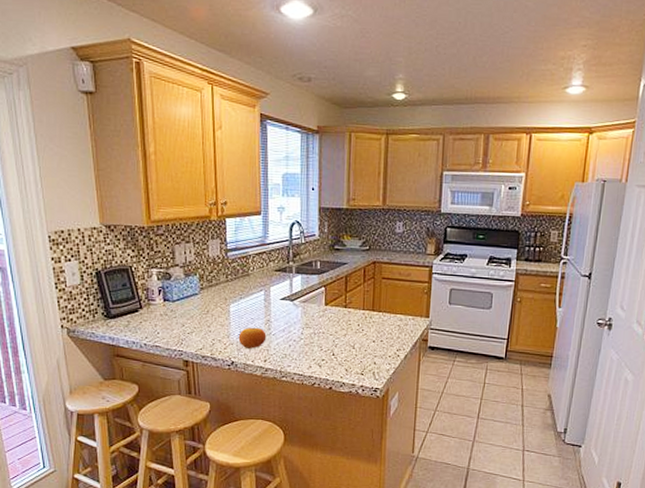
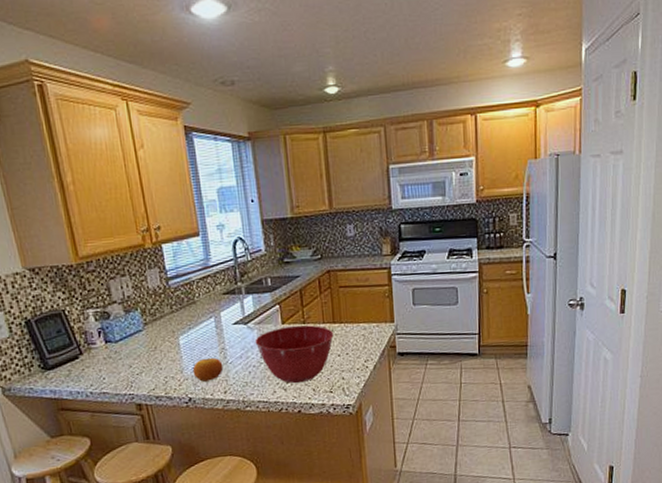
mixing bowl: none [298,308,372,362] -> present [255,325,334,384]

